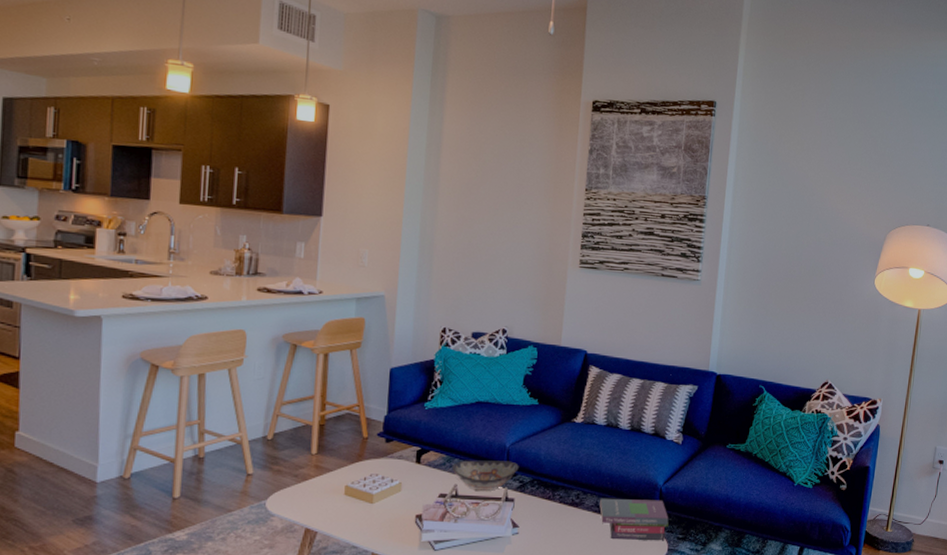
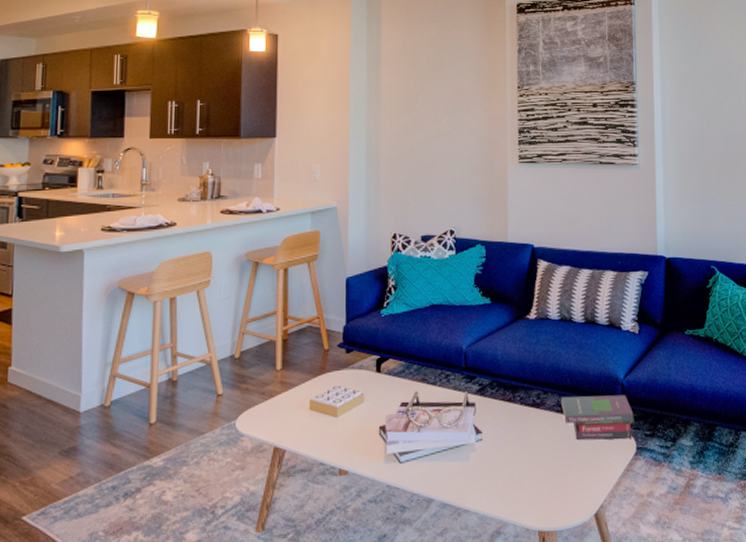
decorative bowl: present [452,460,519,492] -> none [411,364,477,398]

